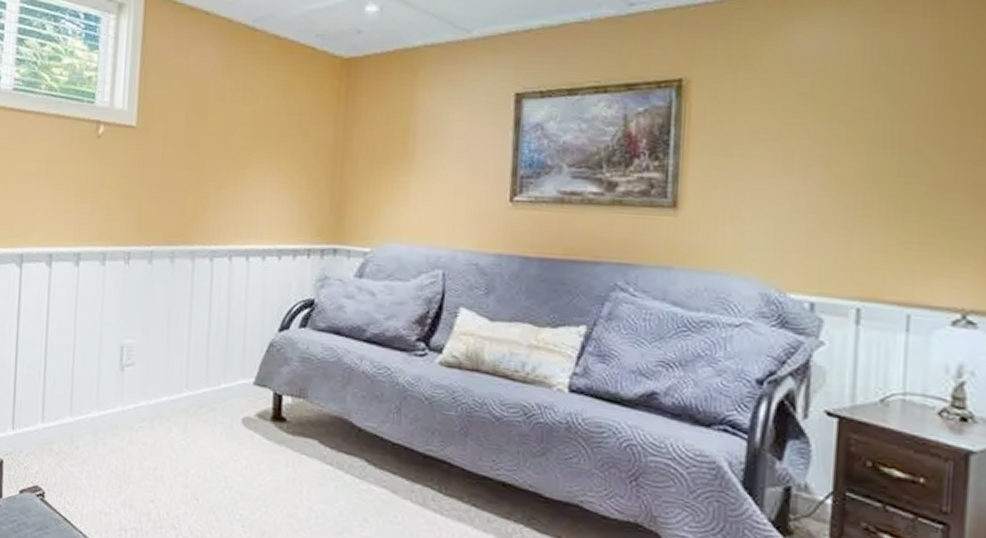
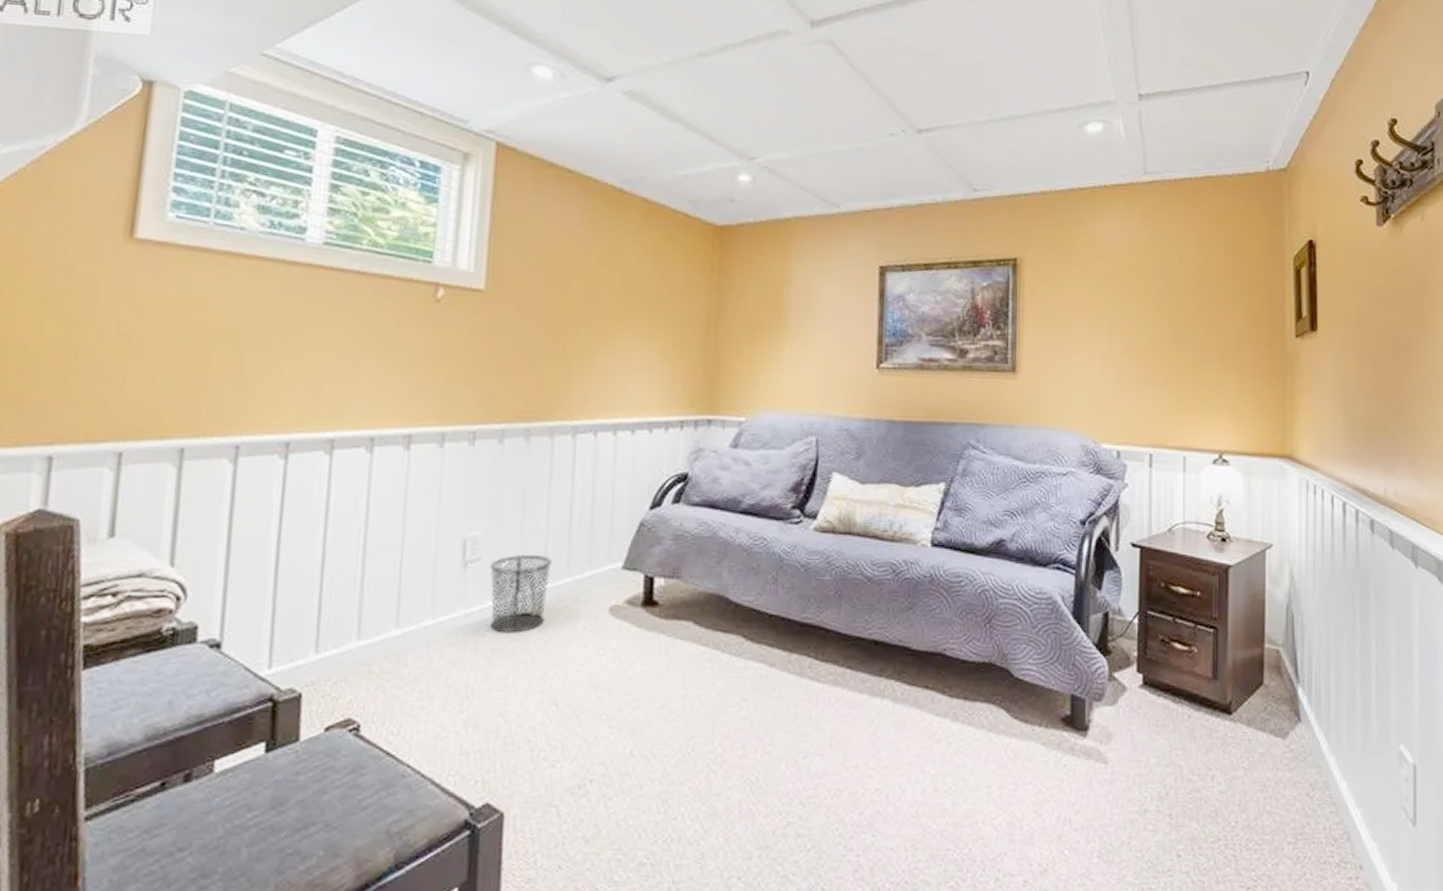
waste bin: none [142,363,193,432] -> present [490,555,552,632]

